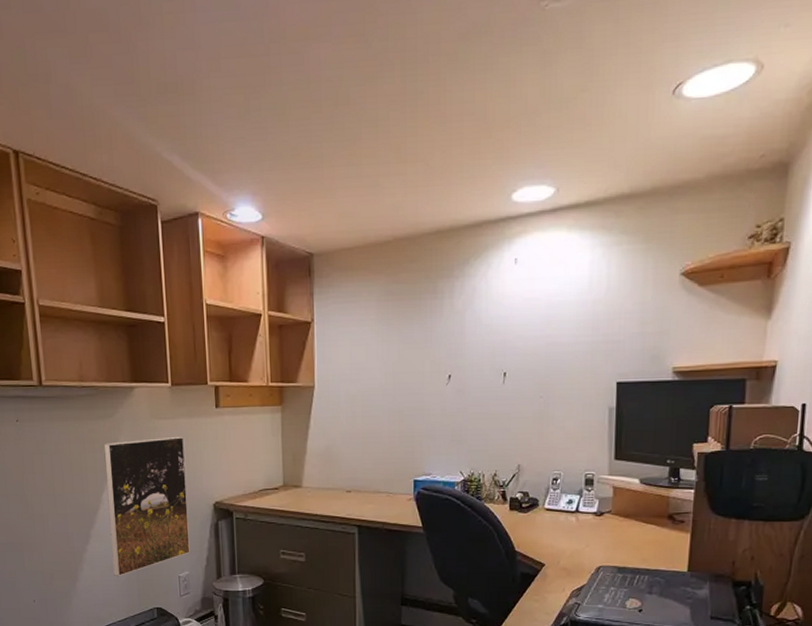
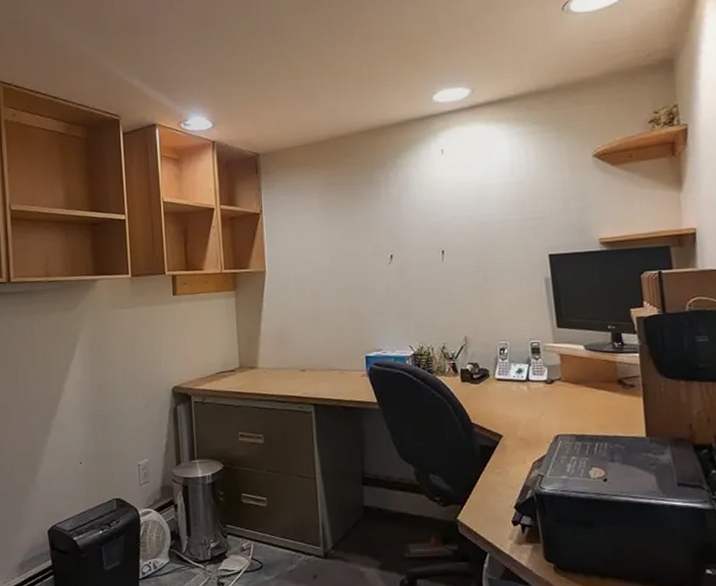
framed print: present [103,436,190,577] -> none [66,324,149,468]

